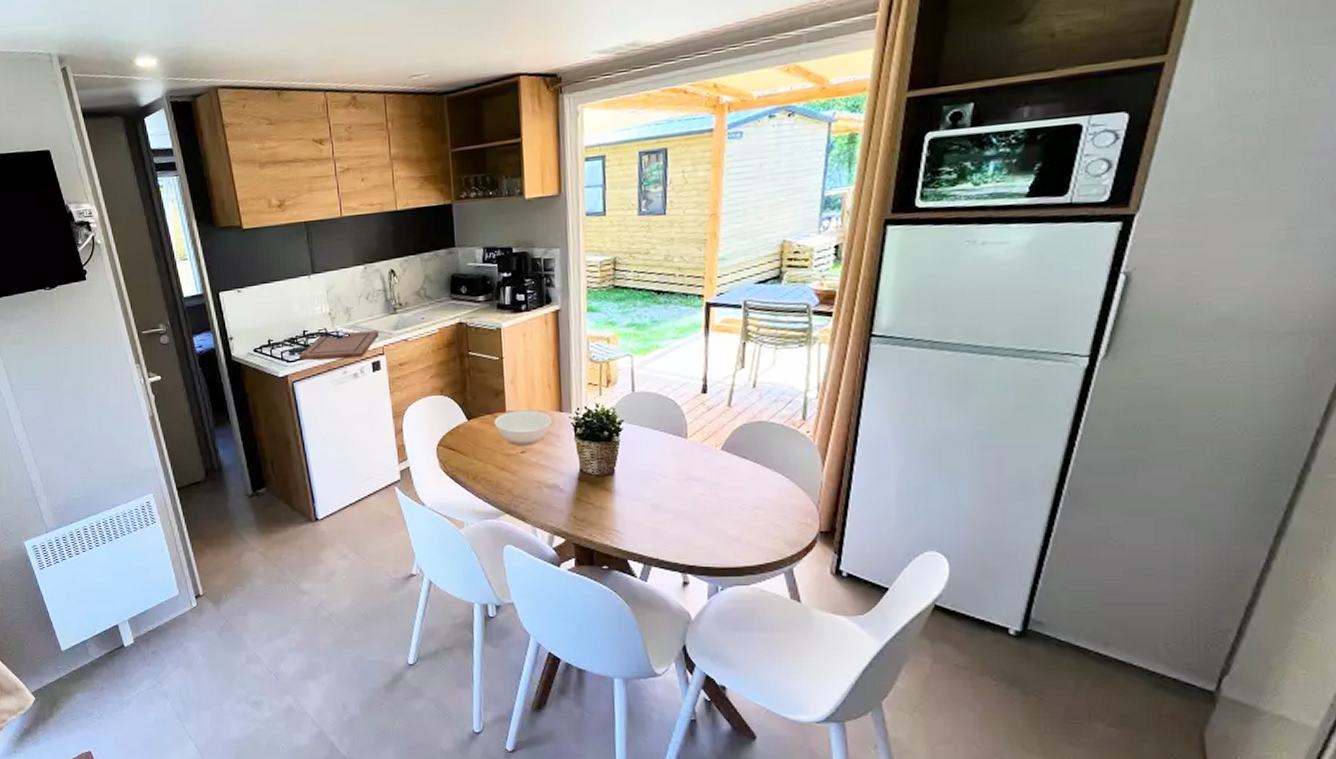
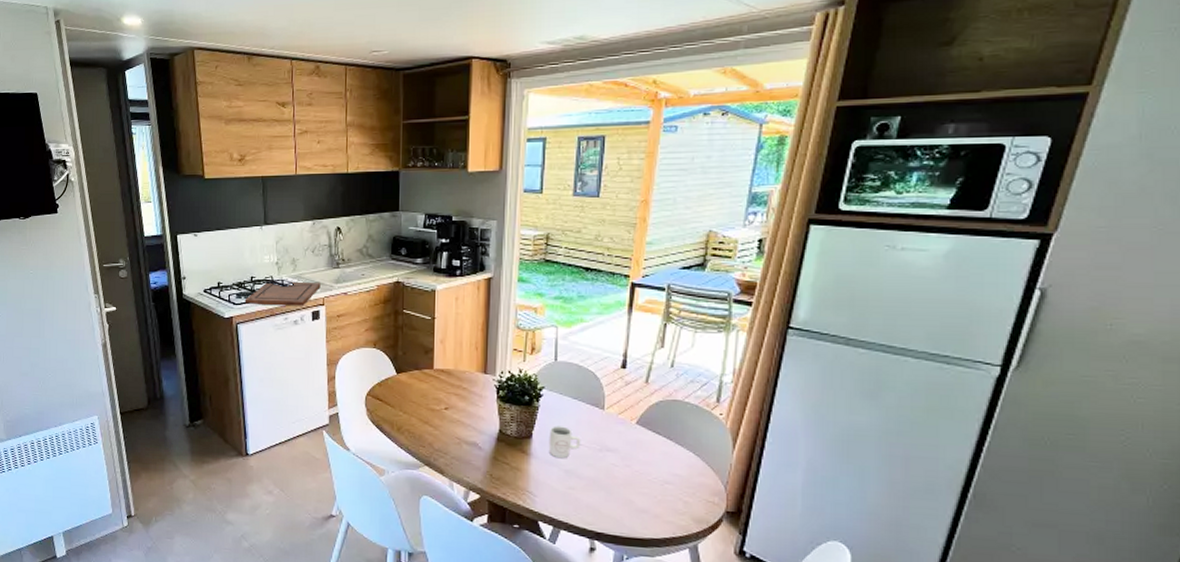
bowl: present [494,410,552,447] -> none [421,368,476,404]
mug: none [632,459,666,493] -> present [548,426,581,459]

